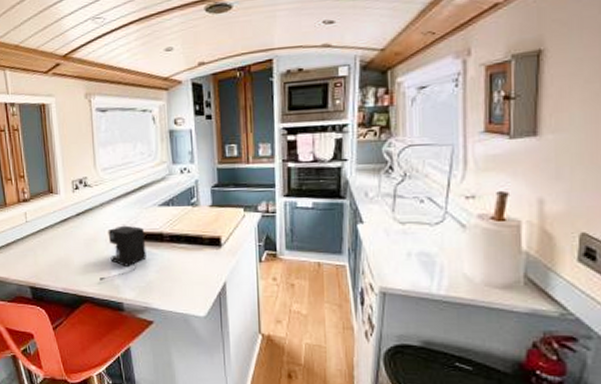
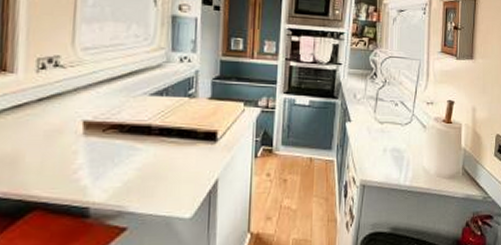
coffee maker: present [100,225,146,282] -> none [60,115,129,183]

